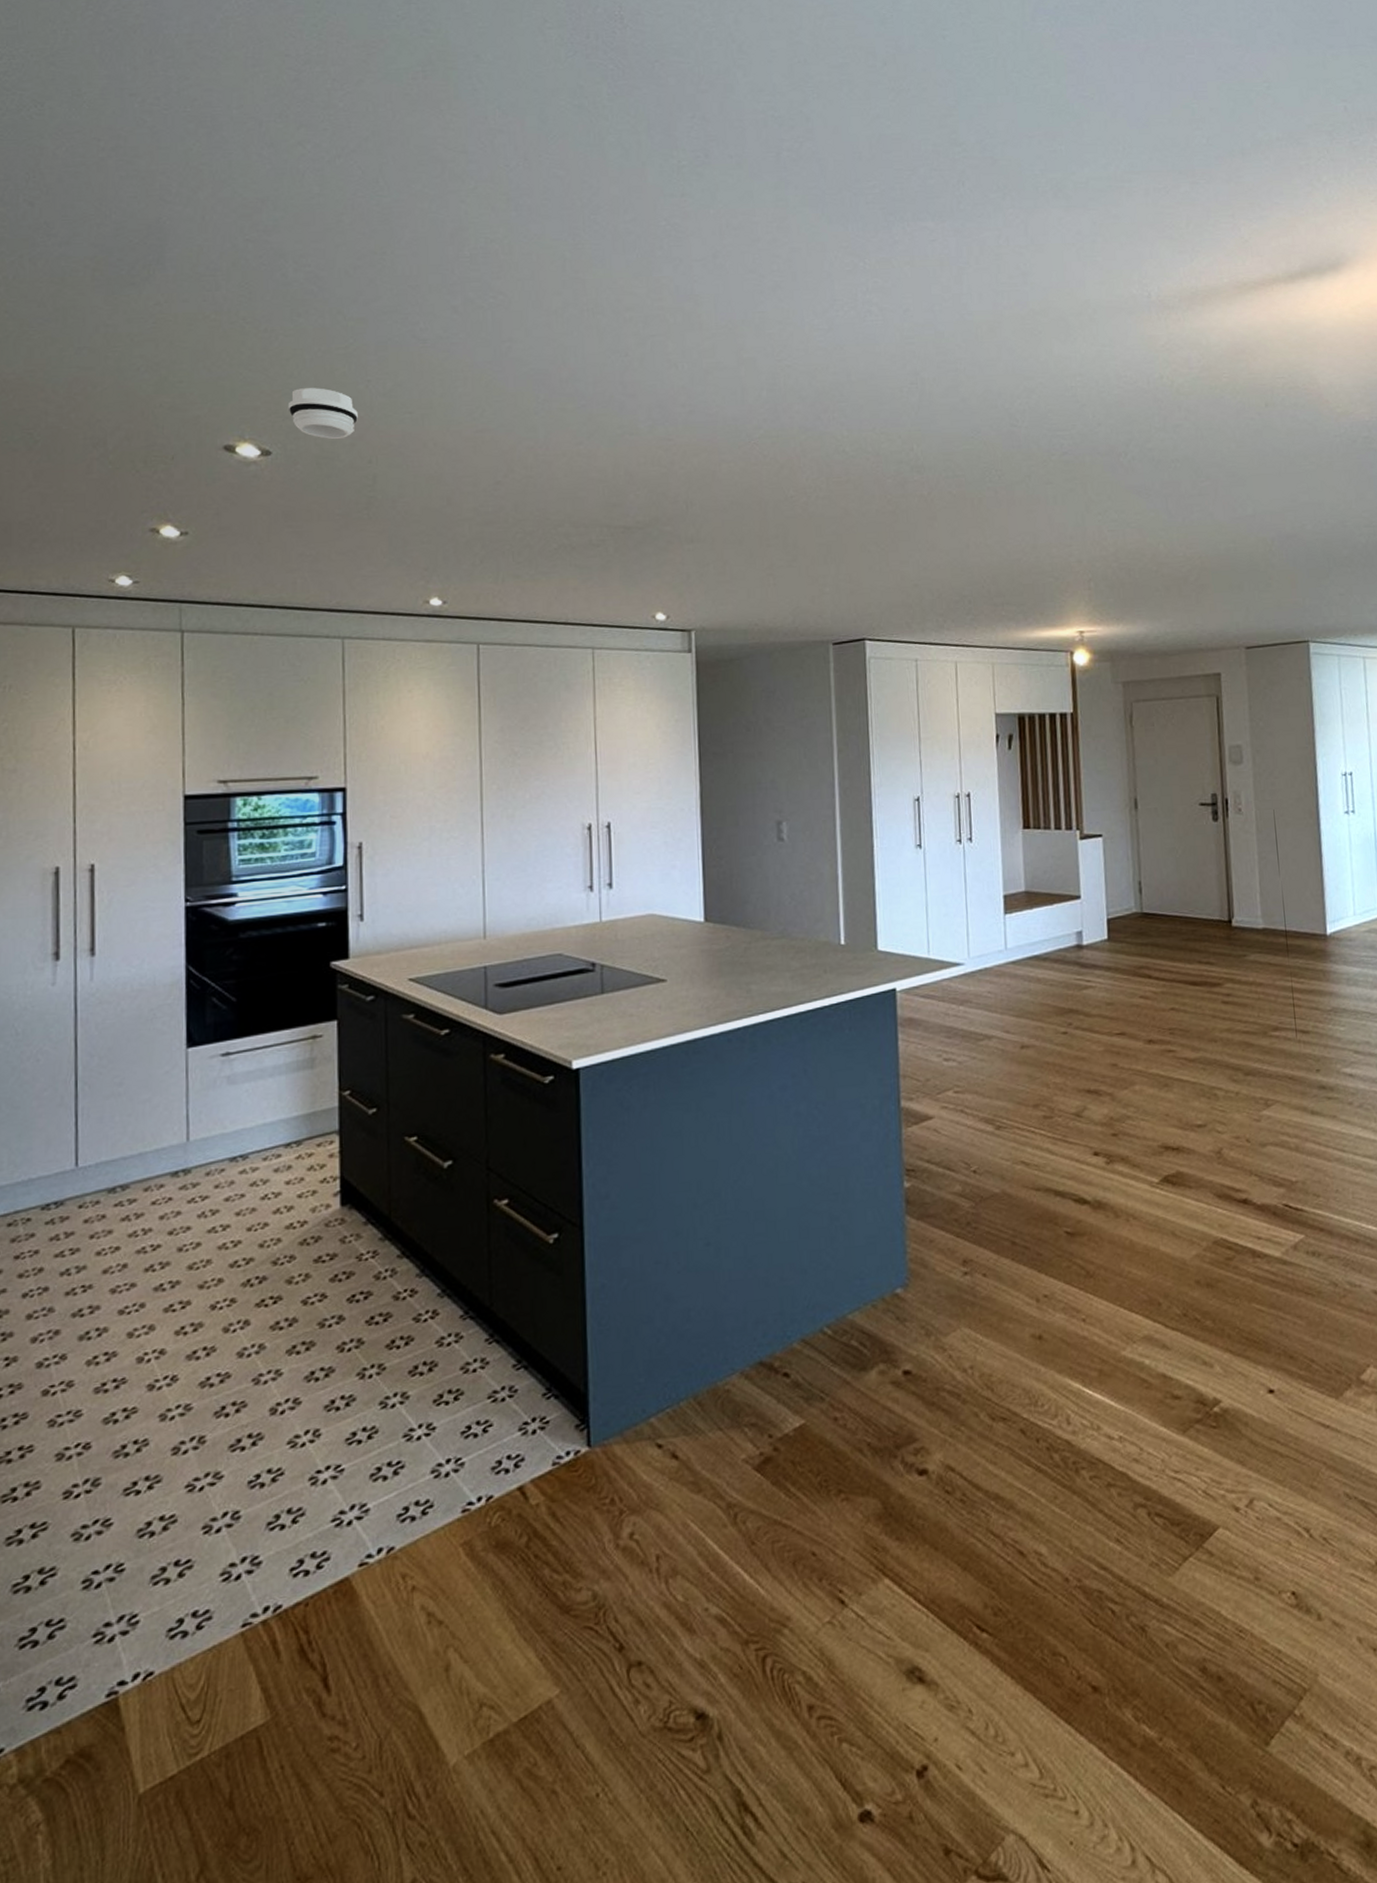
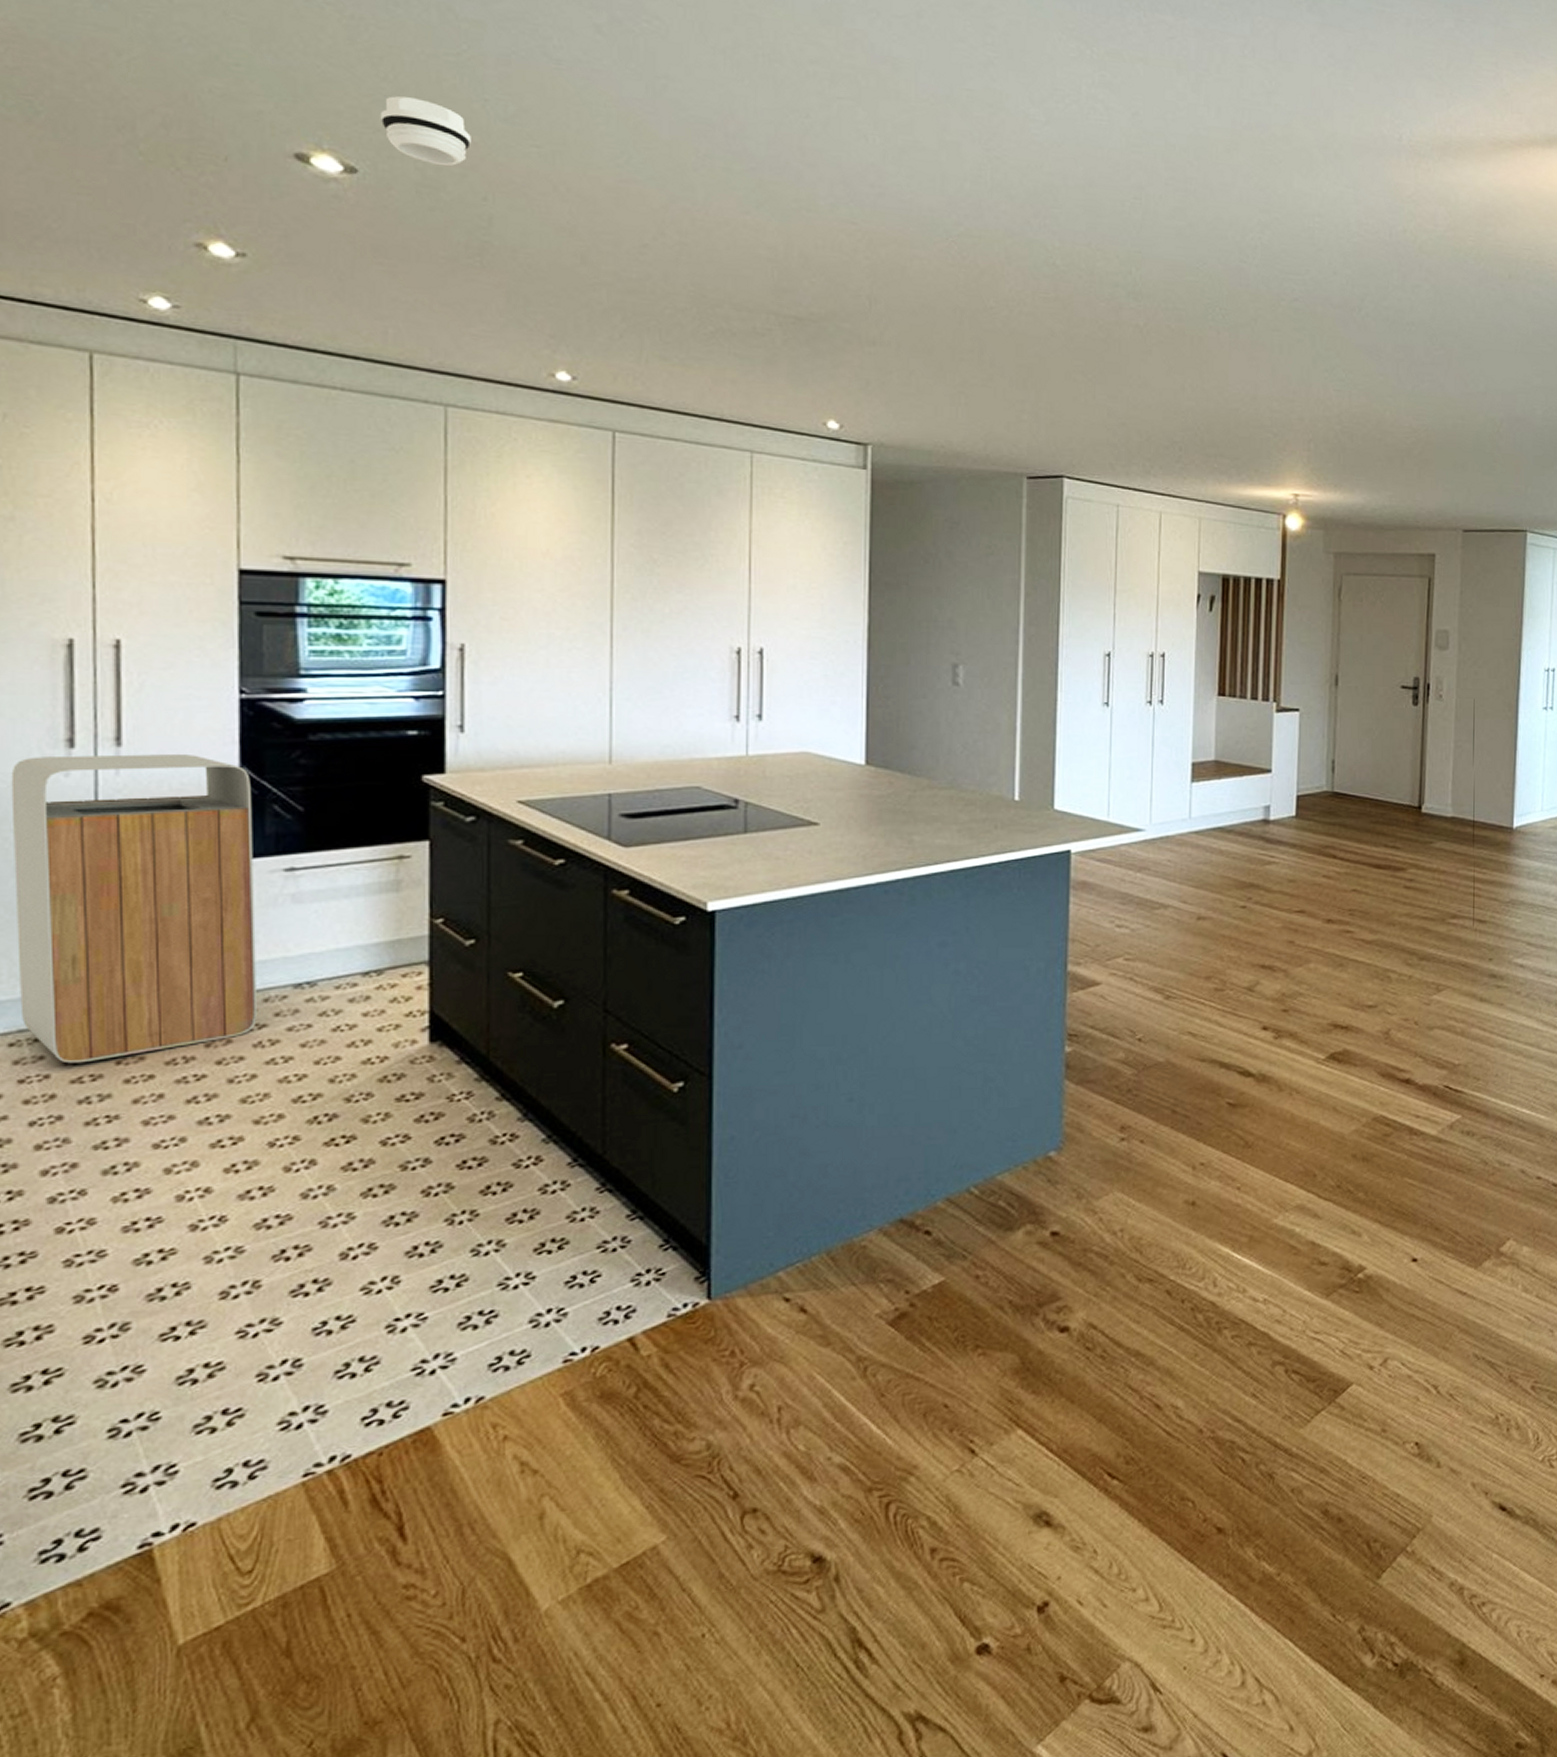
trash can: none [12,958,200,1240] -> present [11,754,257,1064]

